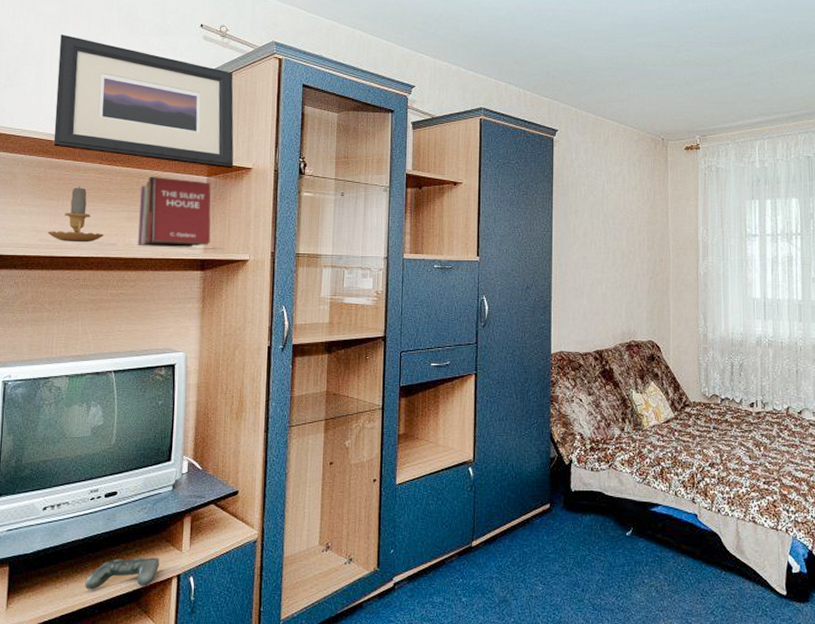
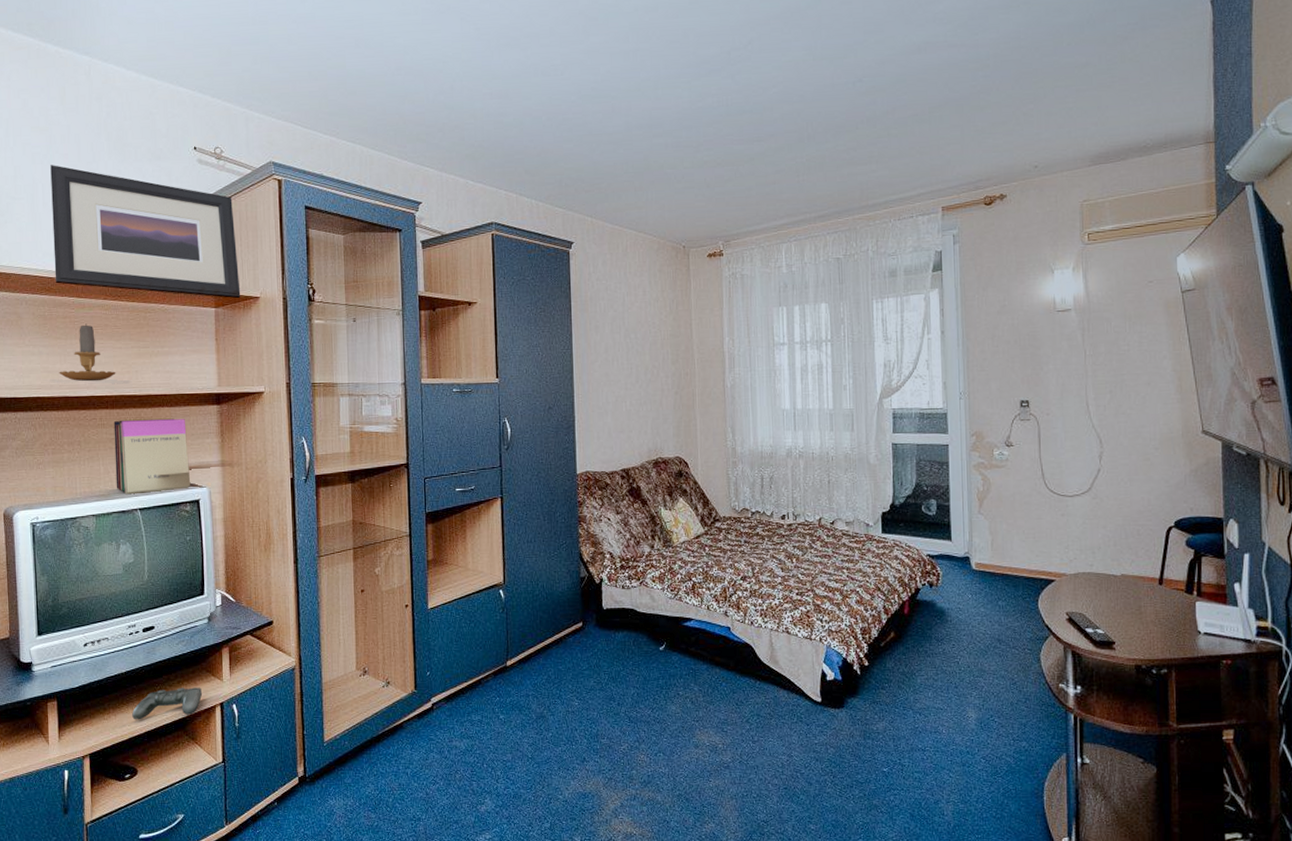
books: none [92,281,169,356] -> present [113,418,191,495]
books: present [137,177,211,248] -> none [149,310,224,383]

